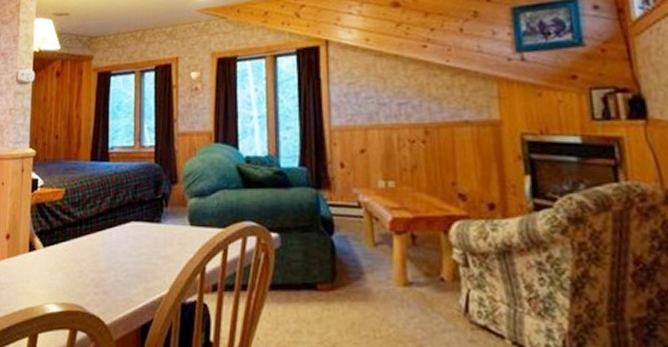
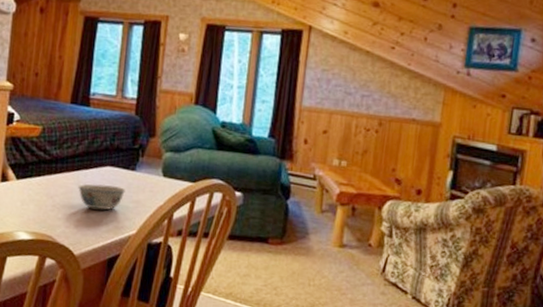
bowl: none [104,241,154,271] -> present [78,184,127,210]

